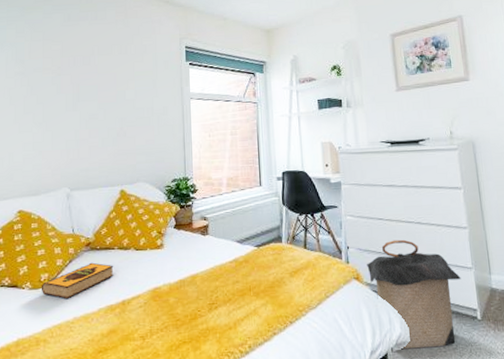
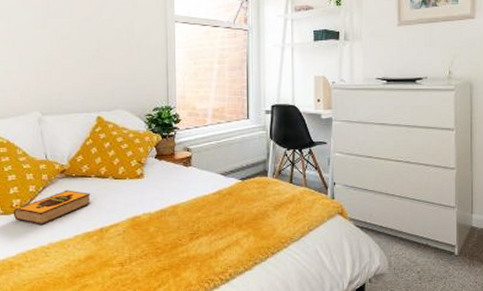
laundry hamper: present [367,239,461,349] -> none [352,177,443,281]

